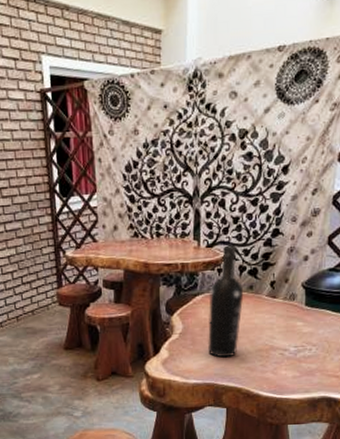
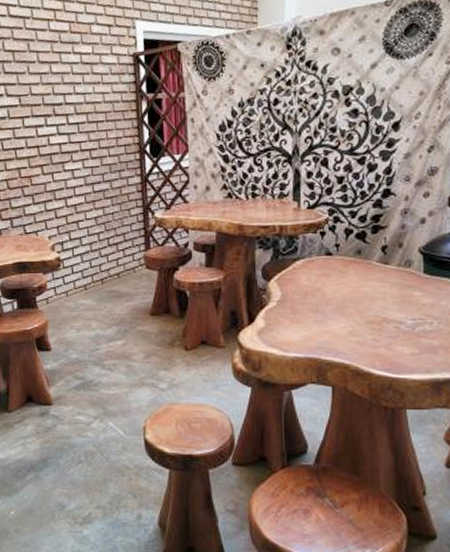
wine bottle: present [208,245,244,358] -> none [309,206,351,330]

